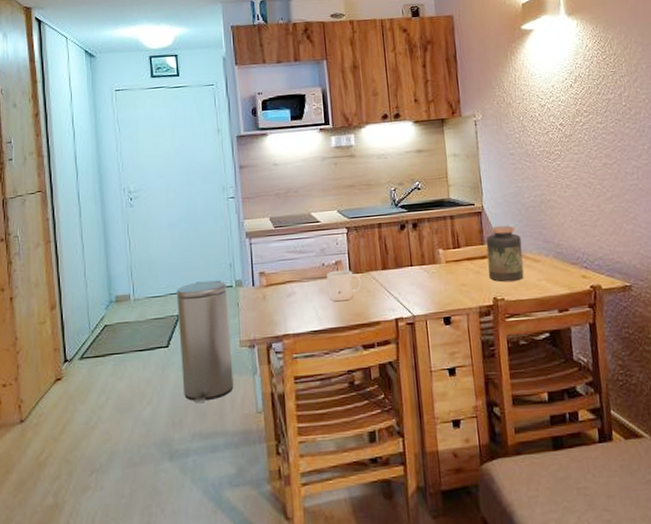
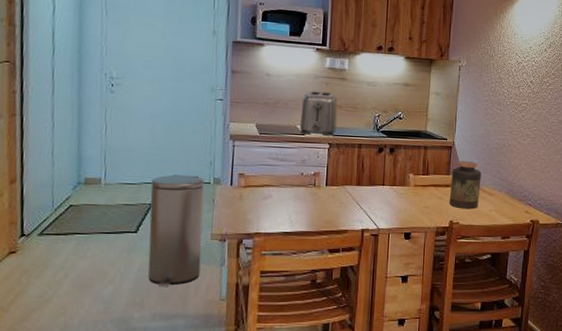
toaster: none [313,172,352,222] -> present [300,90,338,137]
mug: present [327,269,362,302] -> none [303,180,336,209]

